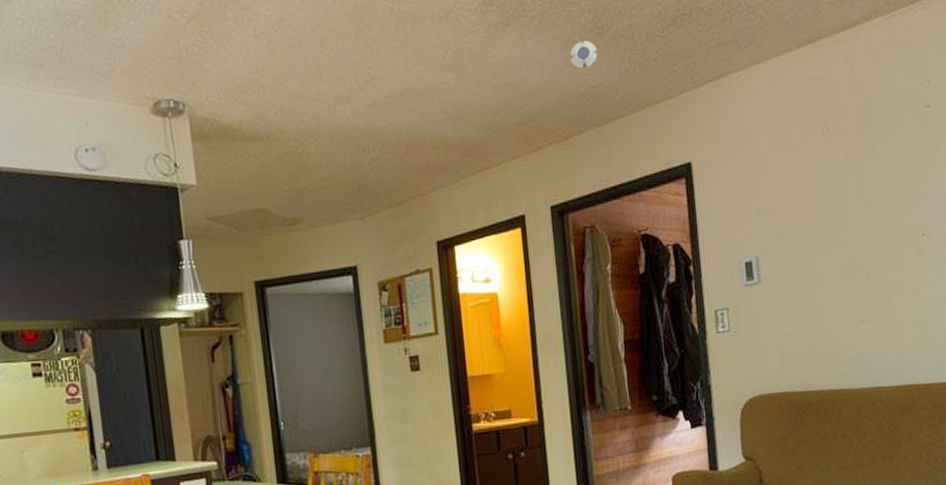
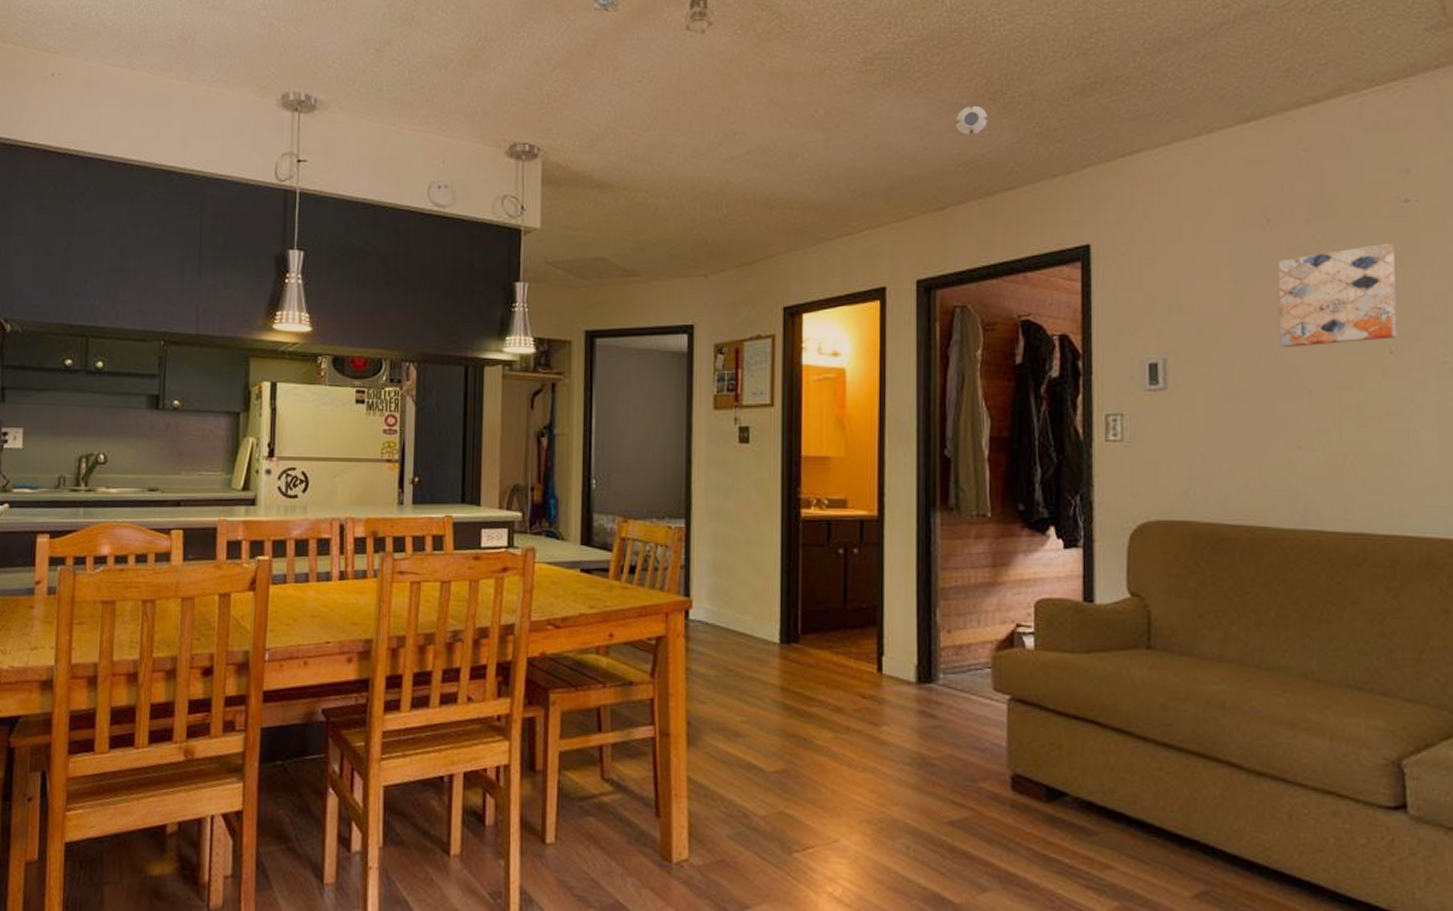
wall art: none [837,143,928,239] -> present [1277,243,1398,348]

